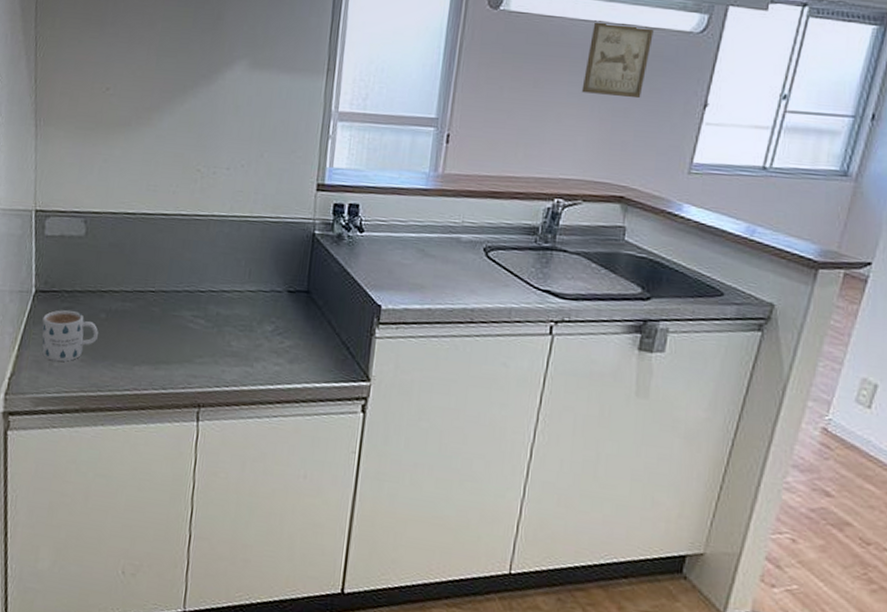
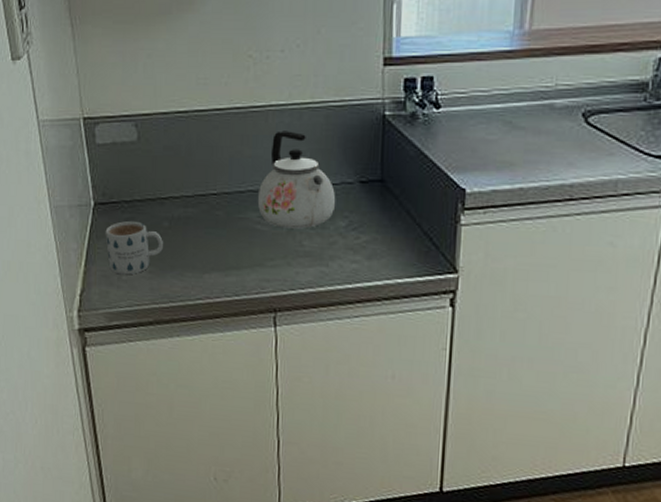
kettle: none [192,239,265,330] -> present [257,131,336,229]

